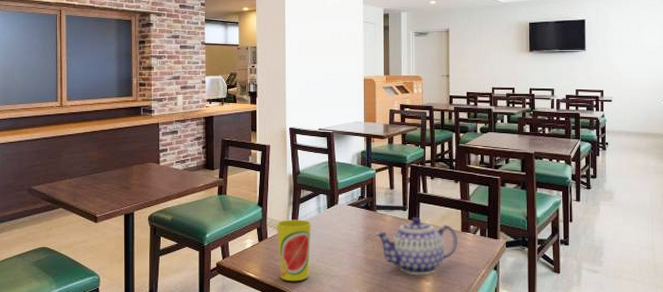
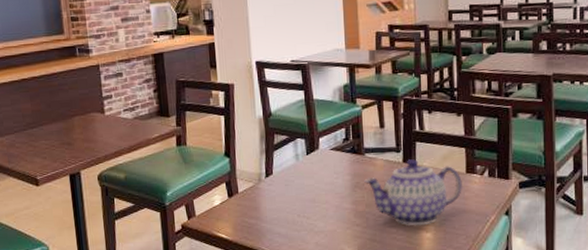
cup: present [276,219,312,282] -> none [247,169,290,241]

